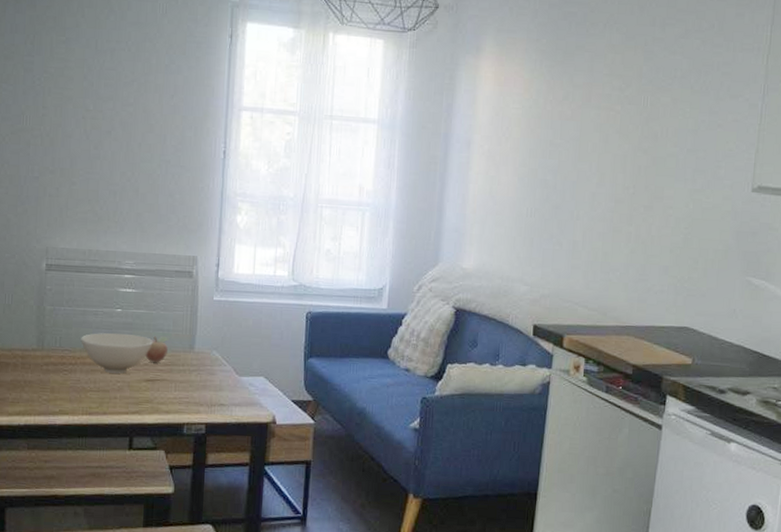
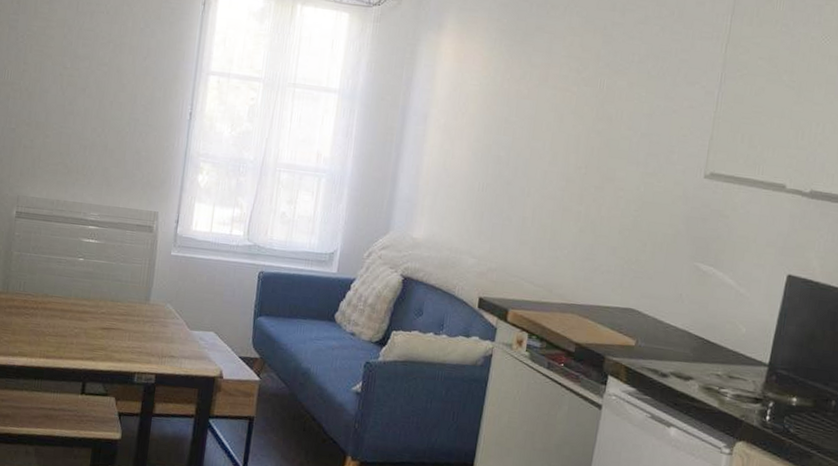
bowl: present [81,332,153,374] -> none [43,280,111,321]
fruit: present [145,336,169,362] -> none [102,286,127,312]

